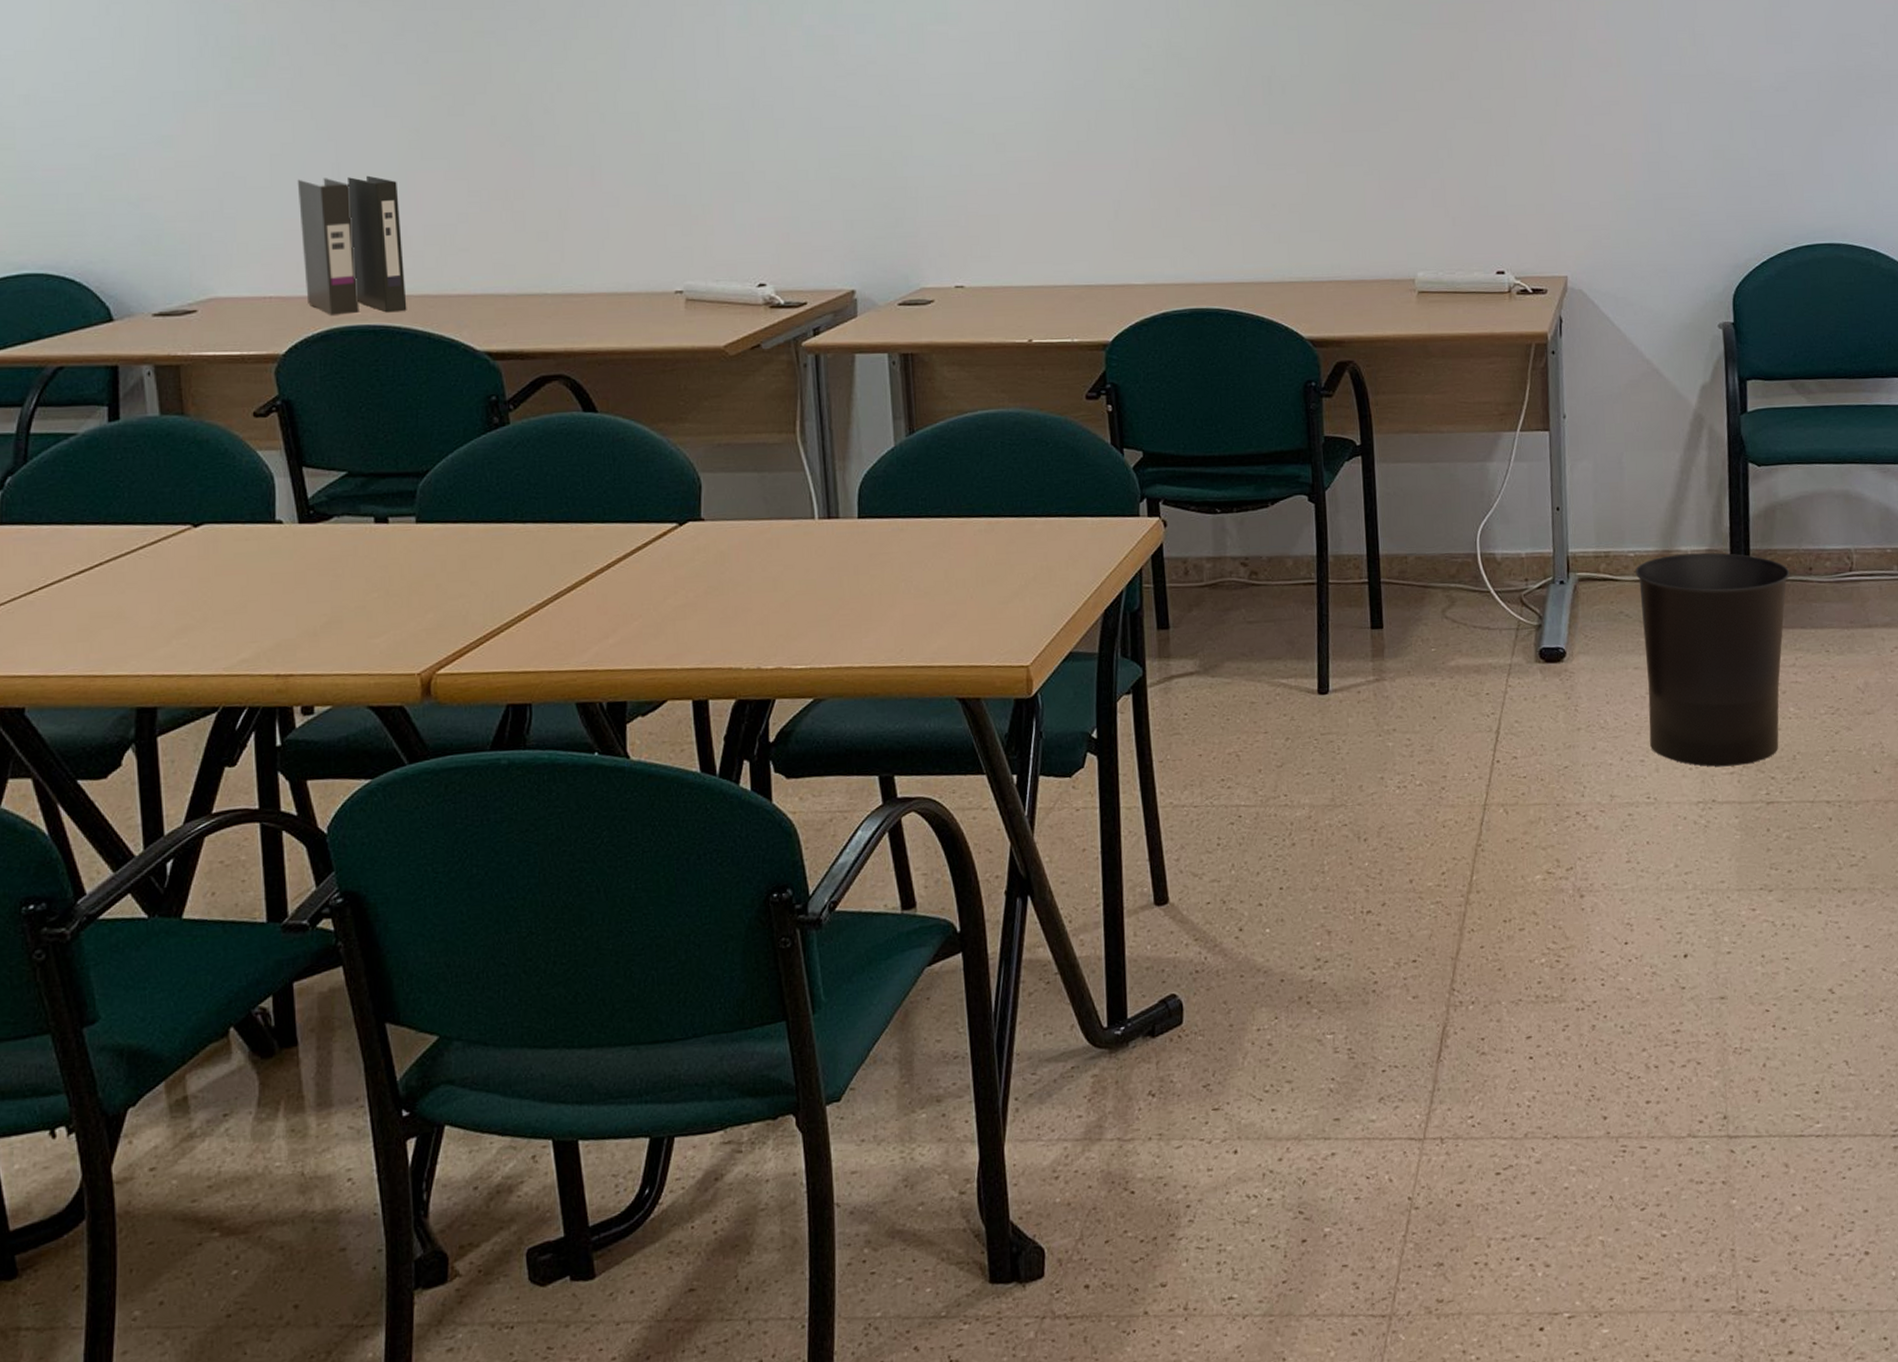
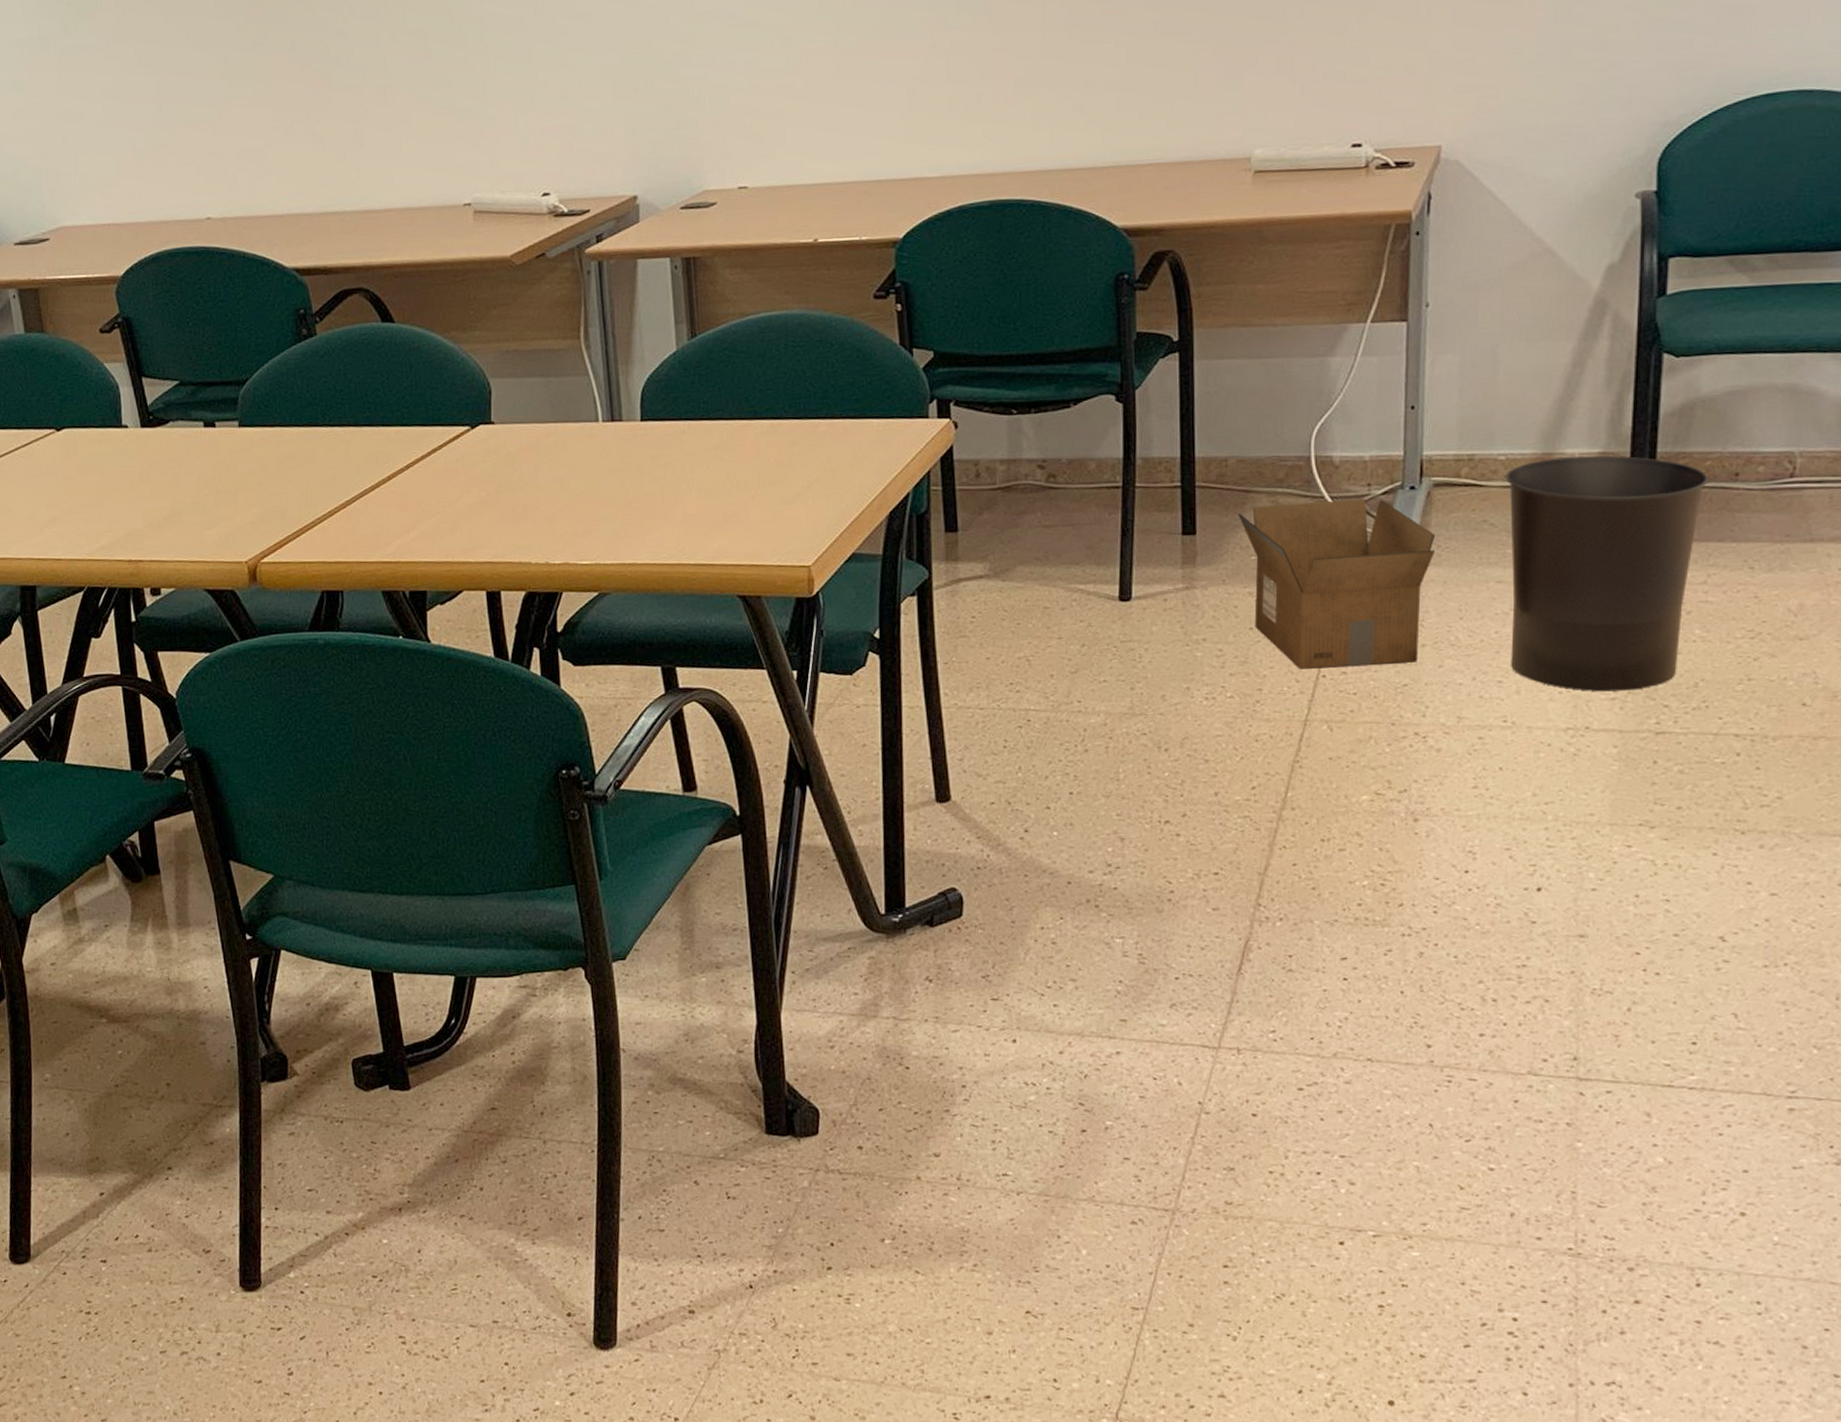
binder: present [297,178,359,315] -> none [126,111,184,239]
binder: present [348,175,407,313] -> none [168,106,224,235]
cardboard box: none [1418,592,1583,756] -> present [1238,498,1436,669]

